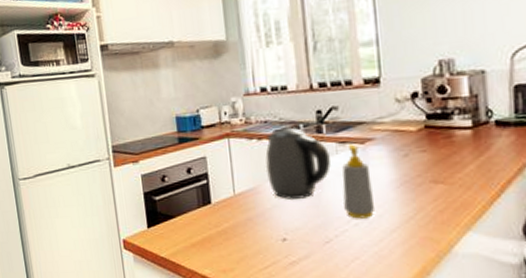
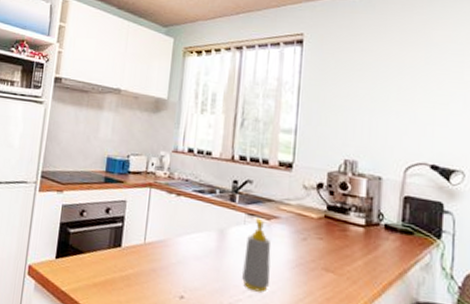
kettle: present [265,127,331,199] -> none [178,189,238,261]

